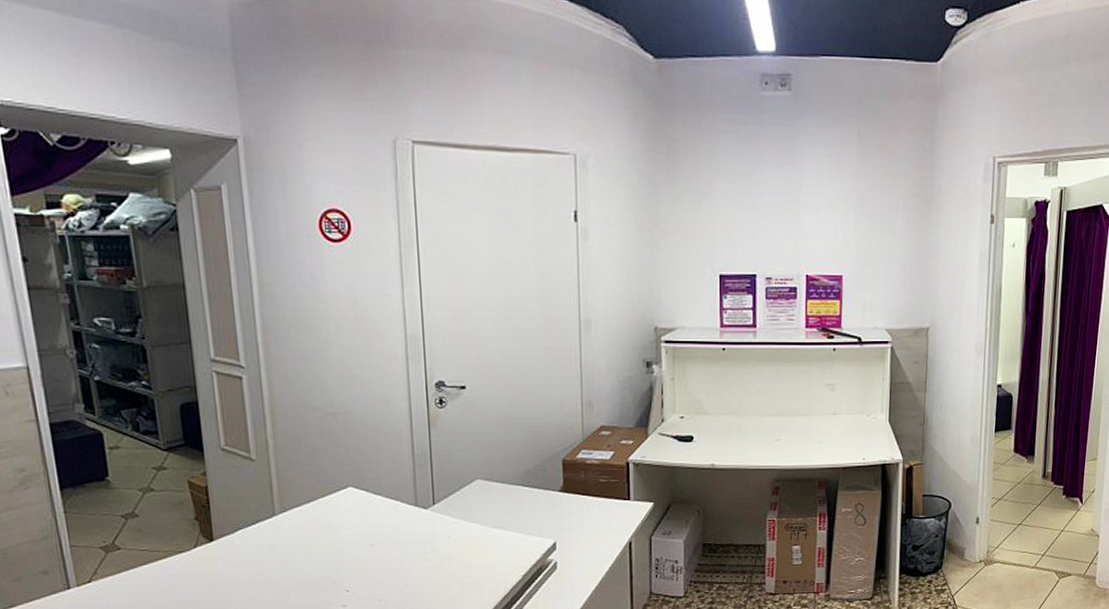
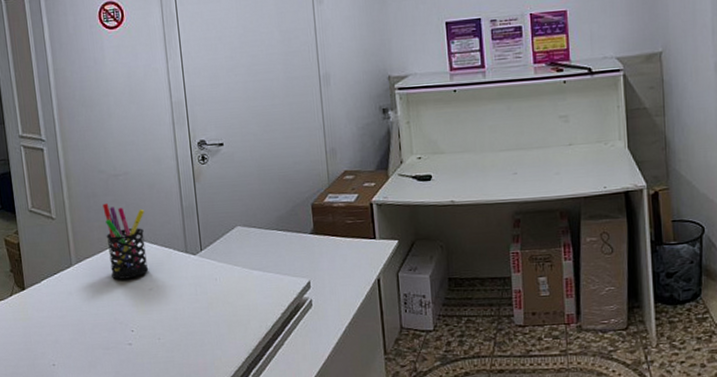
pen holder: none [316,446,370,533] -> present [102,203,149,279]

